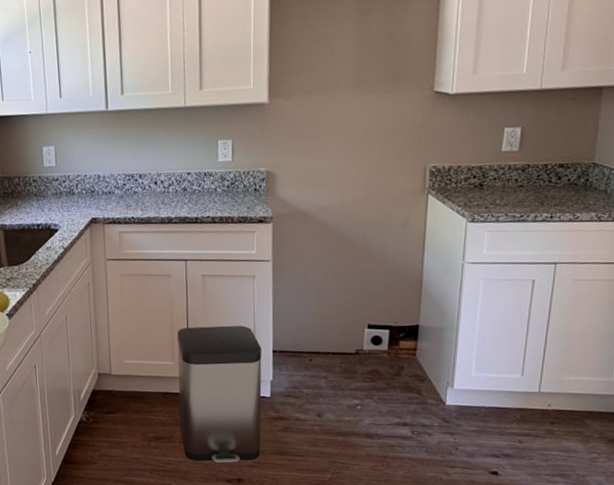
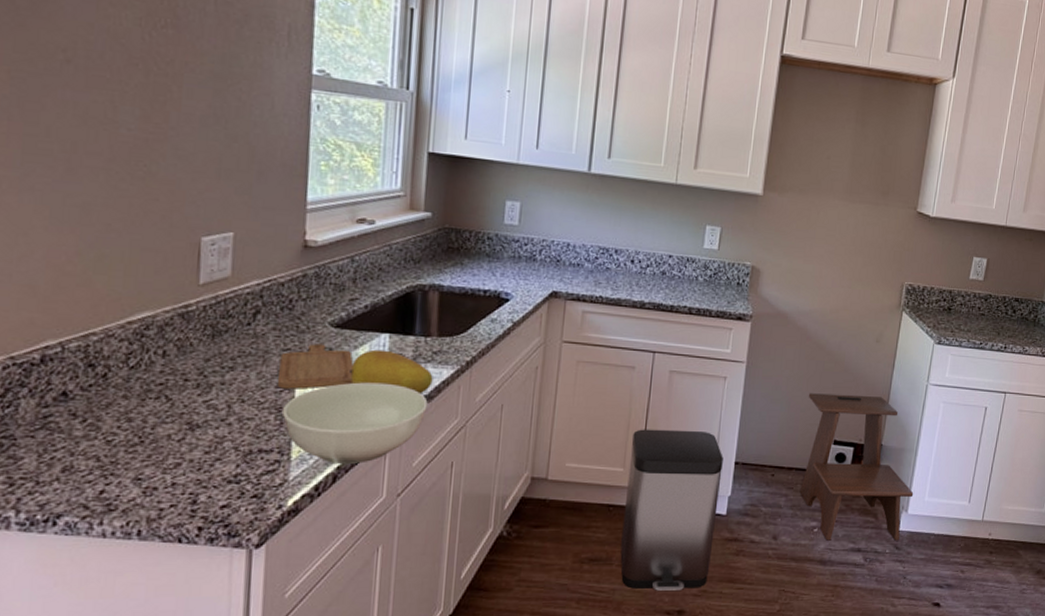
step stool: none [337,280,459,416] -> present [799,393,914,541]

